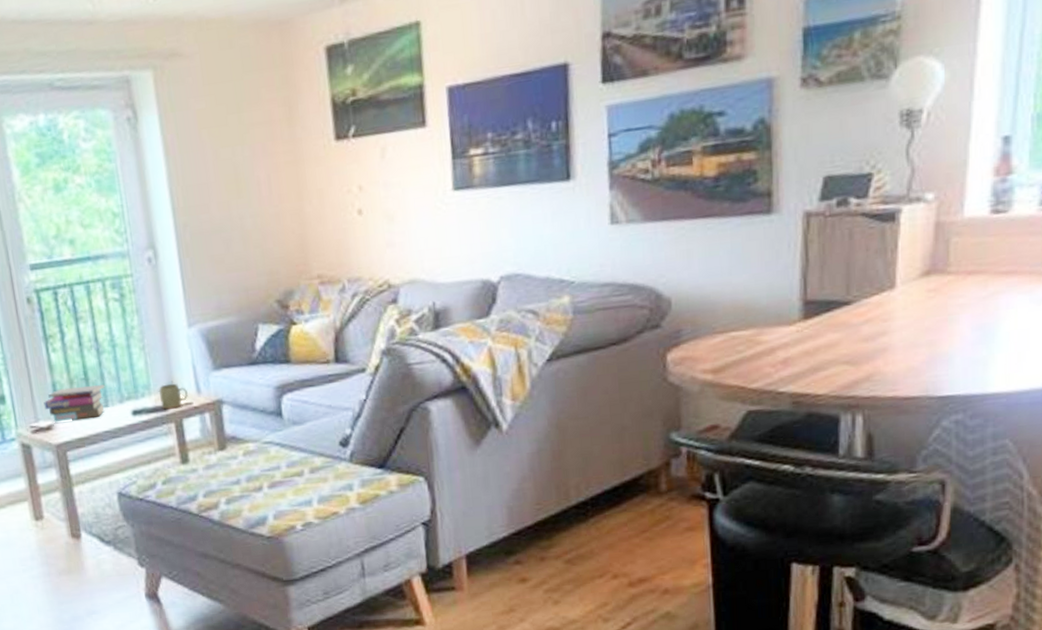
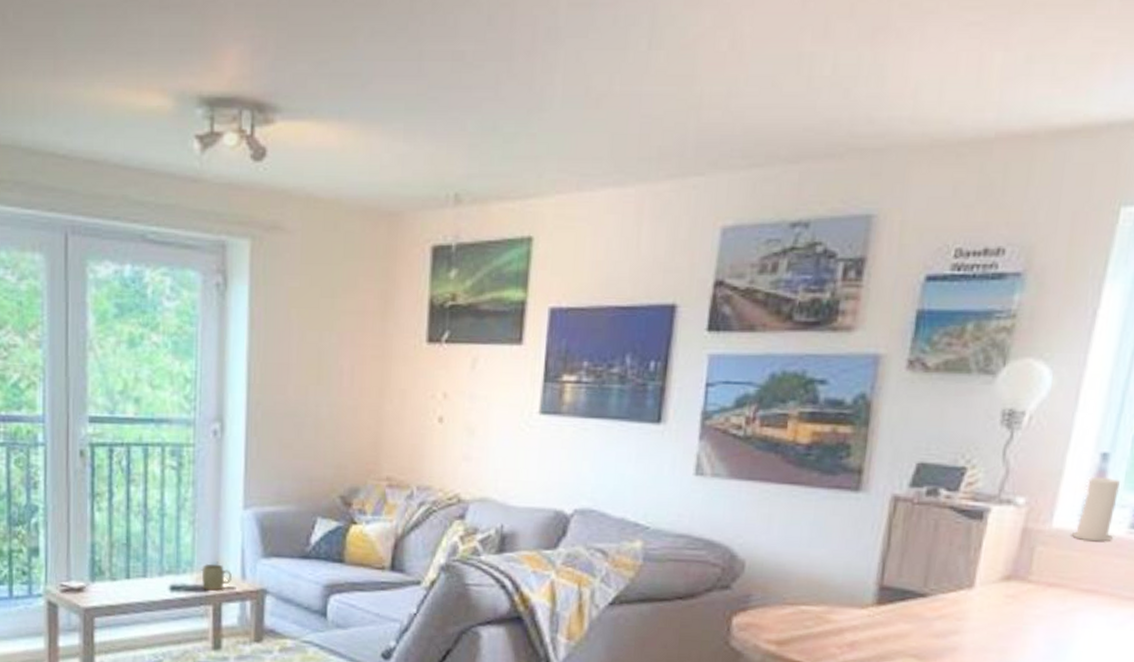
books: present [44,385,105,423] -> none [79,550,146,587]
candle: none [983,159,1025,225] -> present [1071,476,1120,542]

